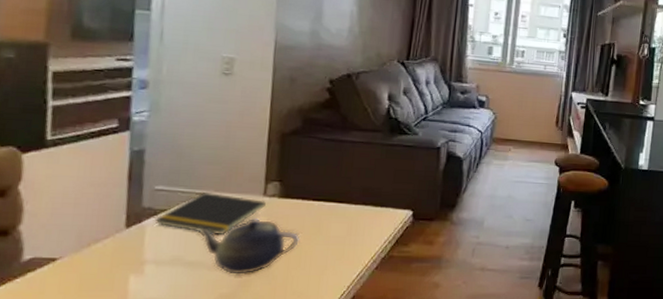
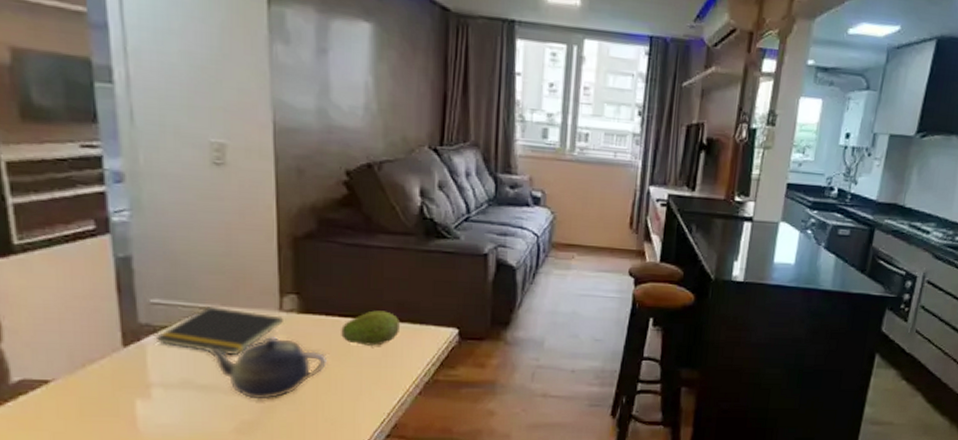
fruit: none [313,195,364,226] -> present [341,310,400,346]

